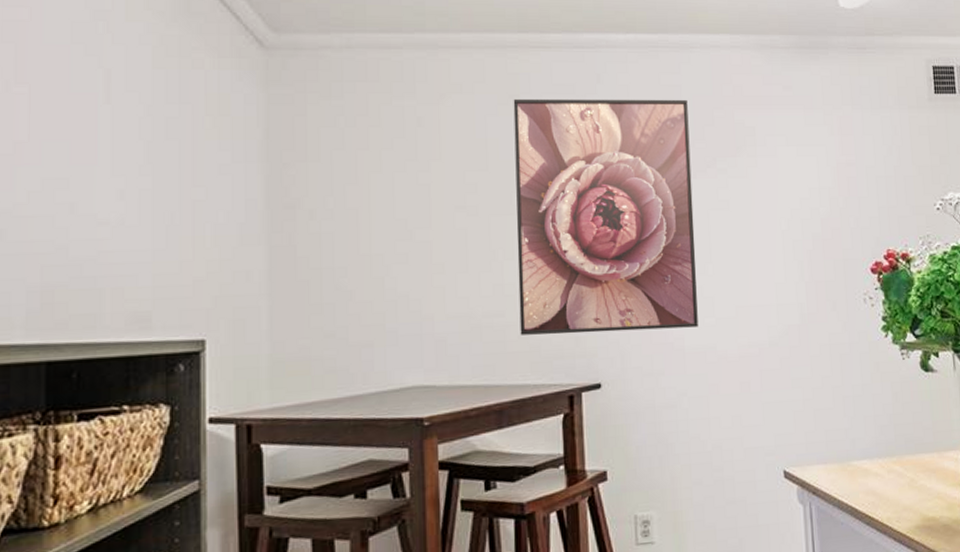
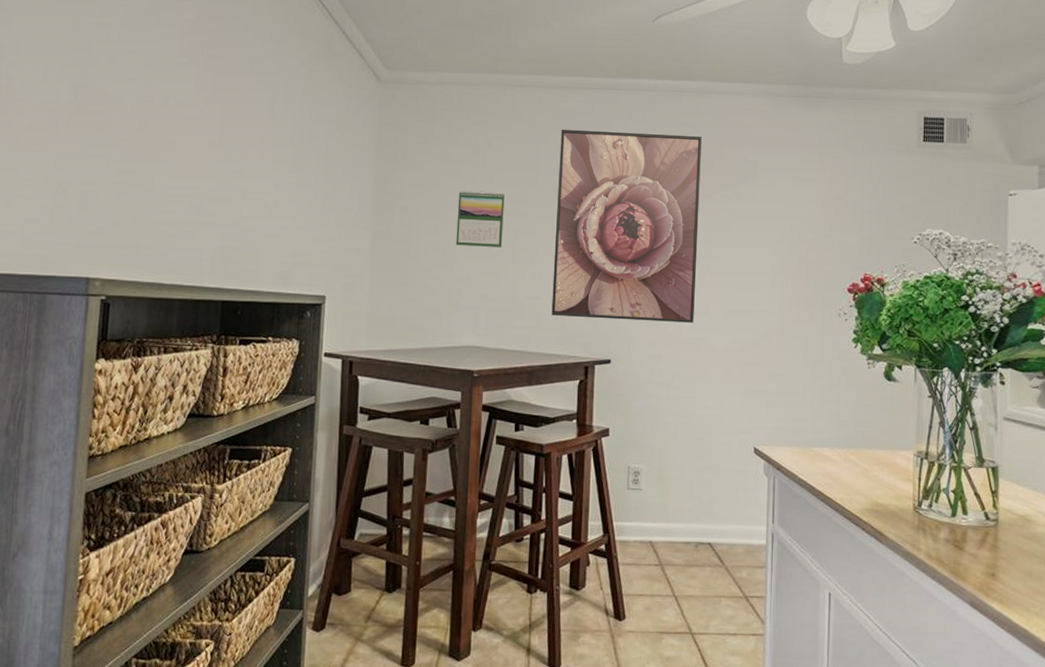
calendar: none [384,184,449,256] -> present [456,190,505,248]

